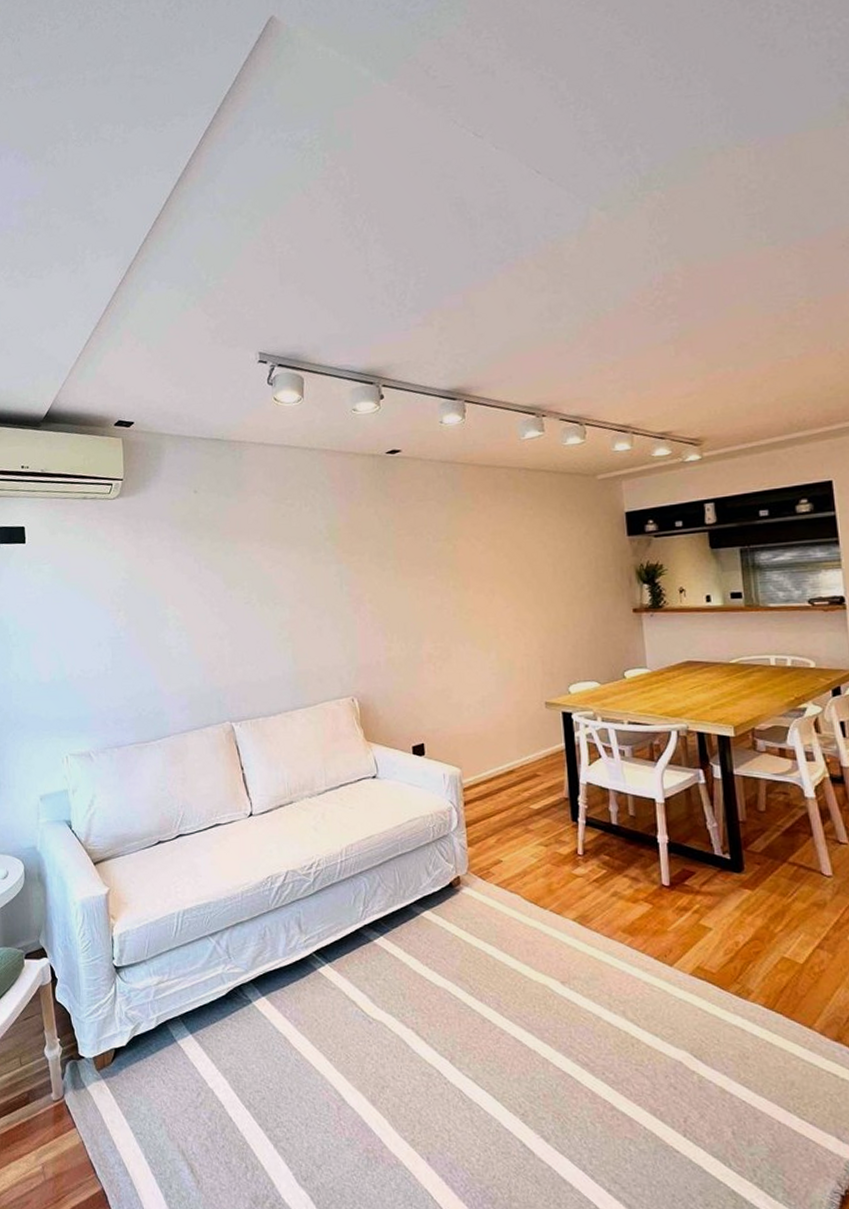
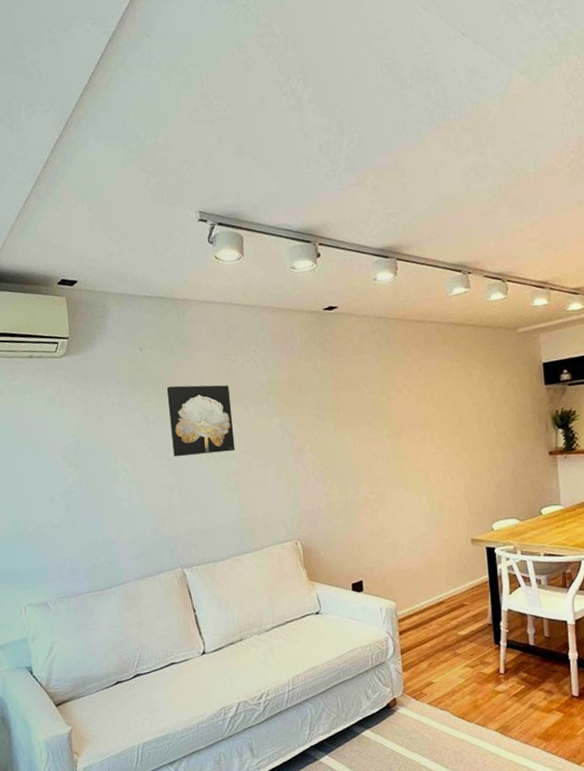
wall art: none [220,529,290,604] -> present [166,385,235,457]

